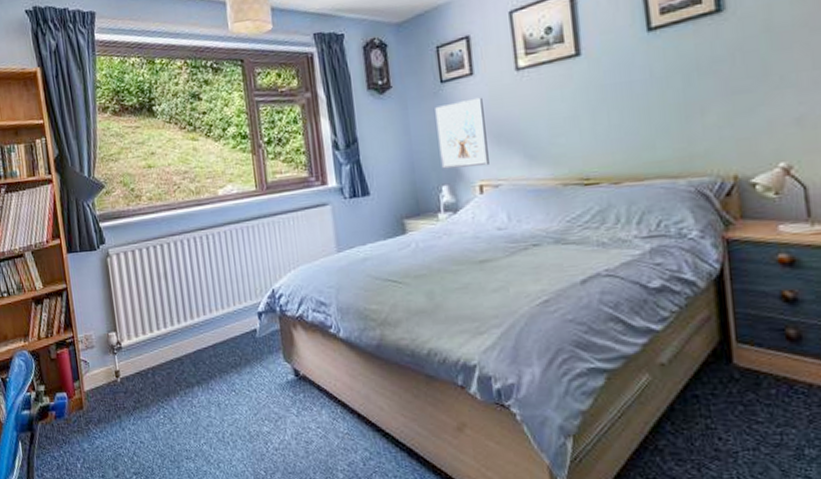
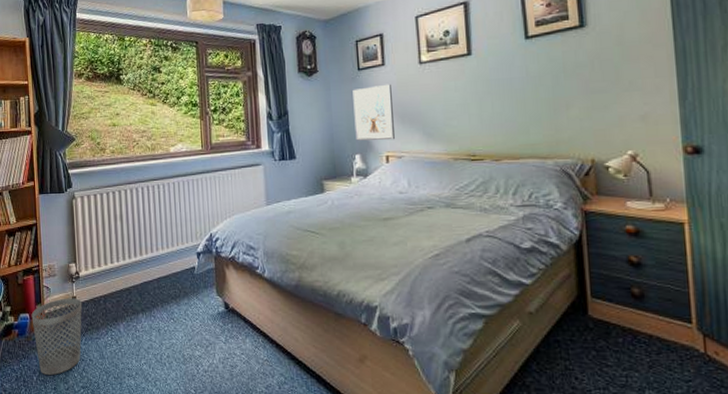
wastebasket: none [69,372,130,461] -> present [31,298,83,375]

